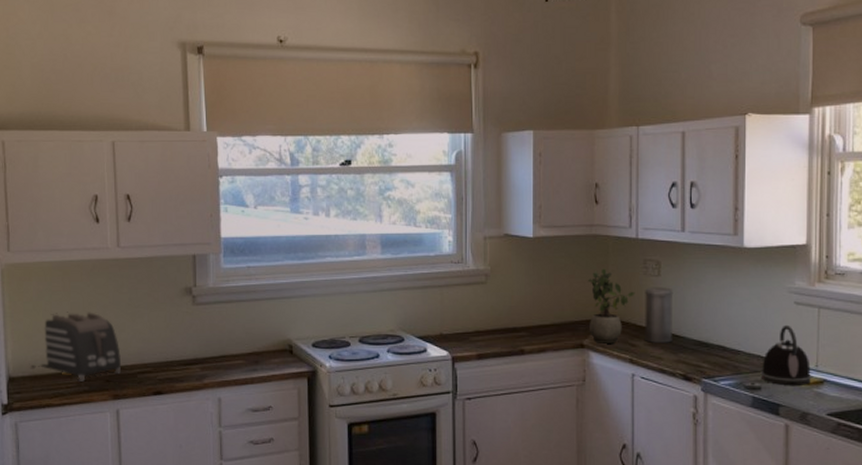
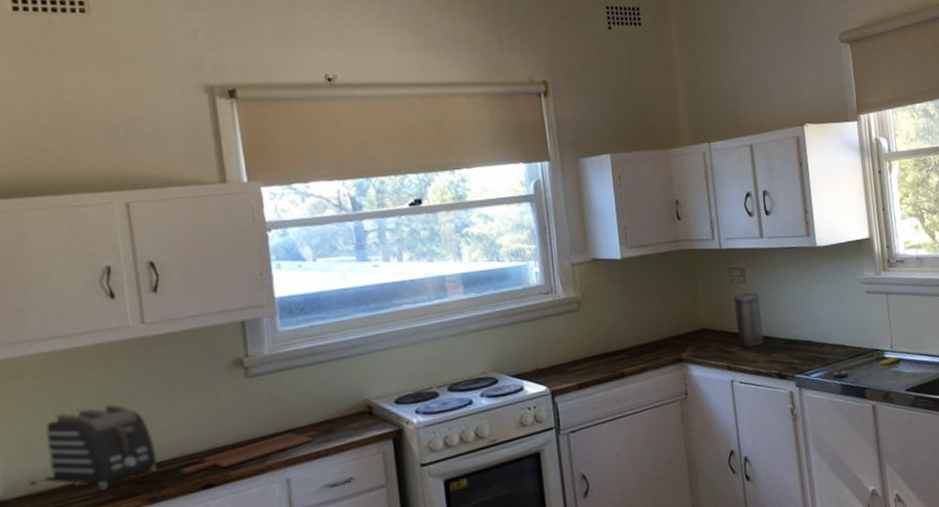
cutting board: none [139,359,243,381] -> present [181,433,314,477]
potted plant: present [587,268,635,345] -> none [678,281,725,356]
kettle: present [760,324,812,385] -> none [845,313,889,370]

